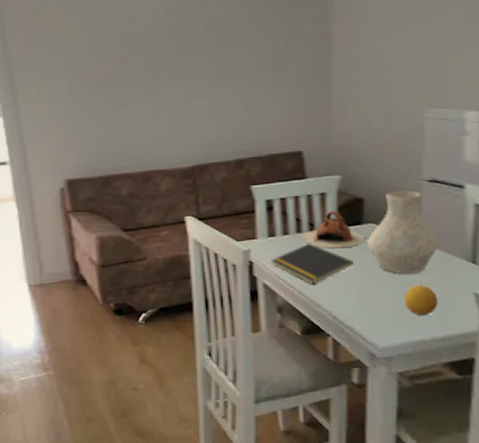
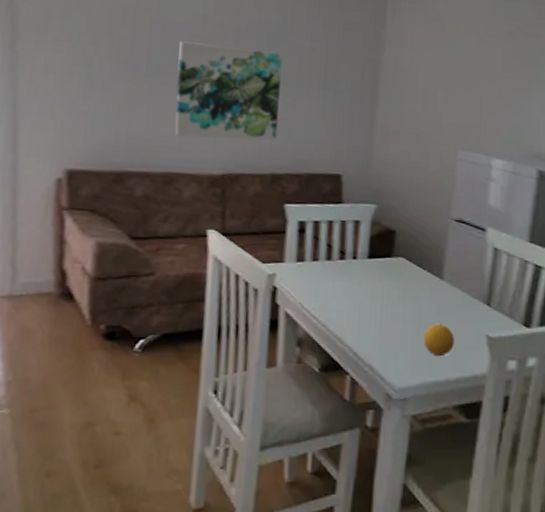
wall art: none [139,45,237,138] -> present [175,41,283,140]
notepad: present [270,243,354,285] -> none [296,272,380,317]
teapot: present [301,210,365,249] -> none [331,240,393,281]
vase: present [368,190,439,275] -> none [395,226,460,313]

